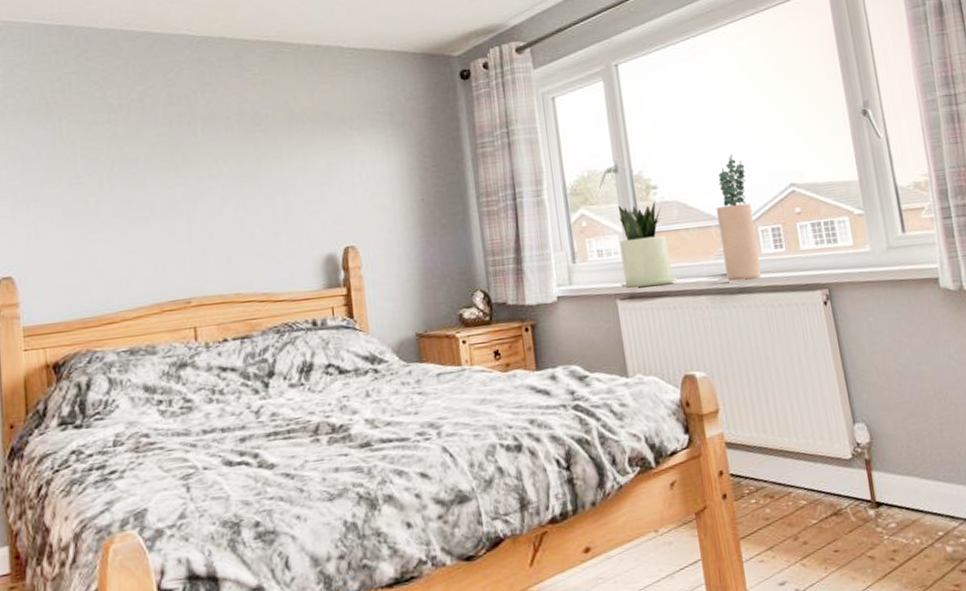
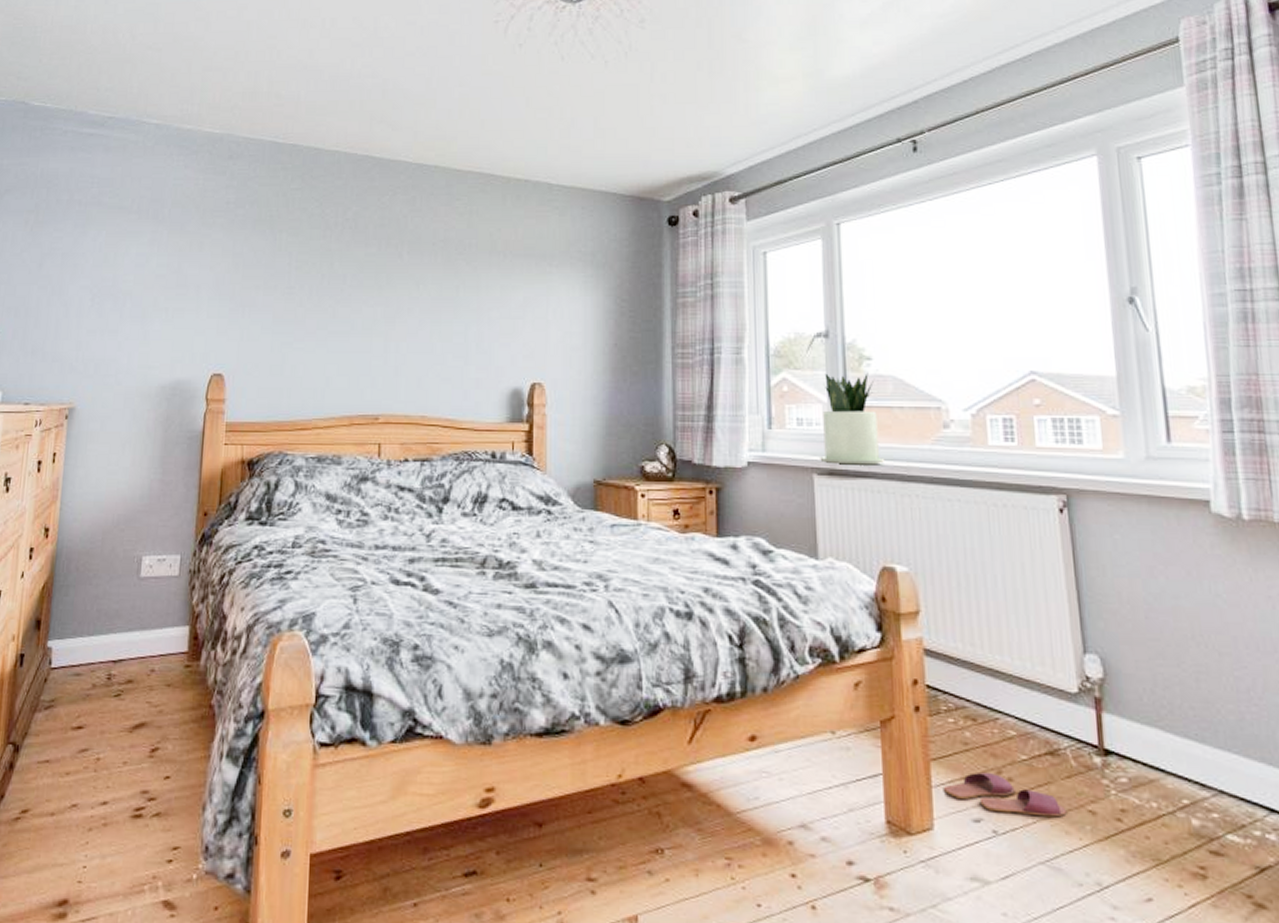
vase: present [716,154,761,282] -> none [938,332,985,472]
slippers: none [752,540,852,573] -> present [943,771,1067,818]

